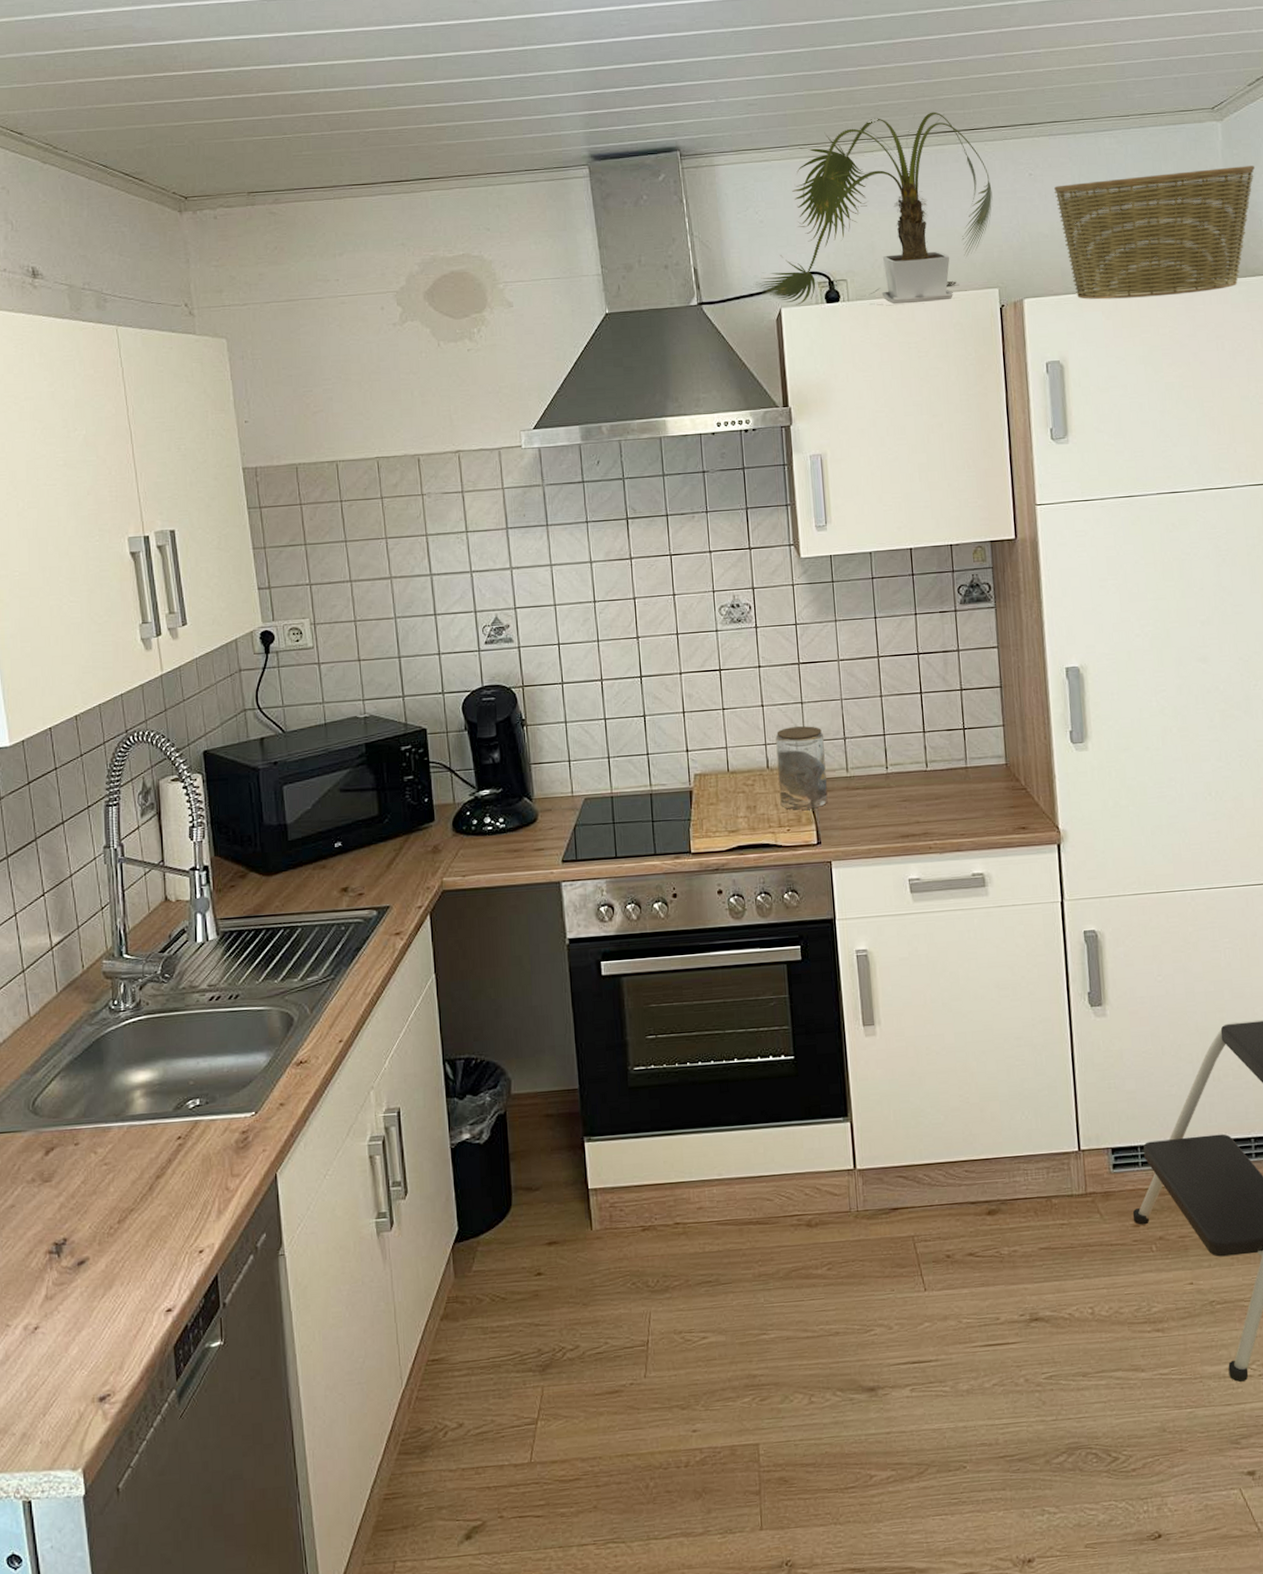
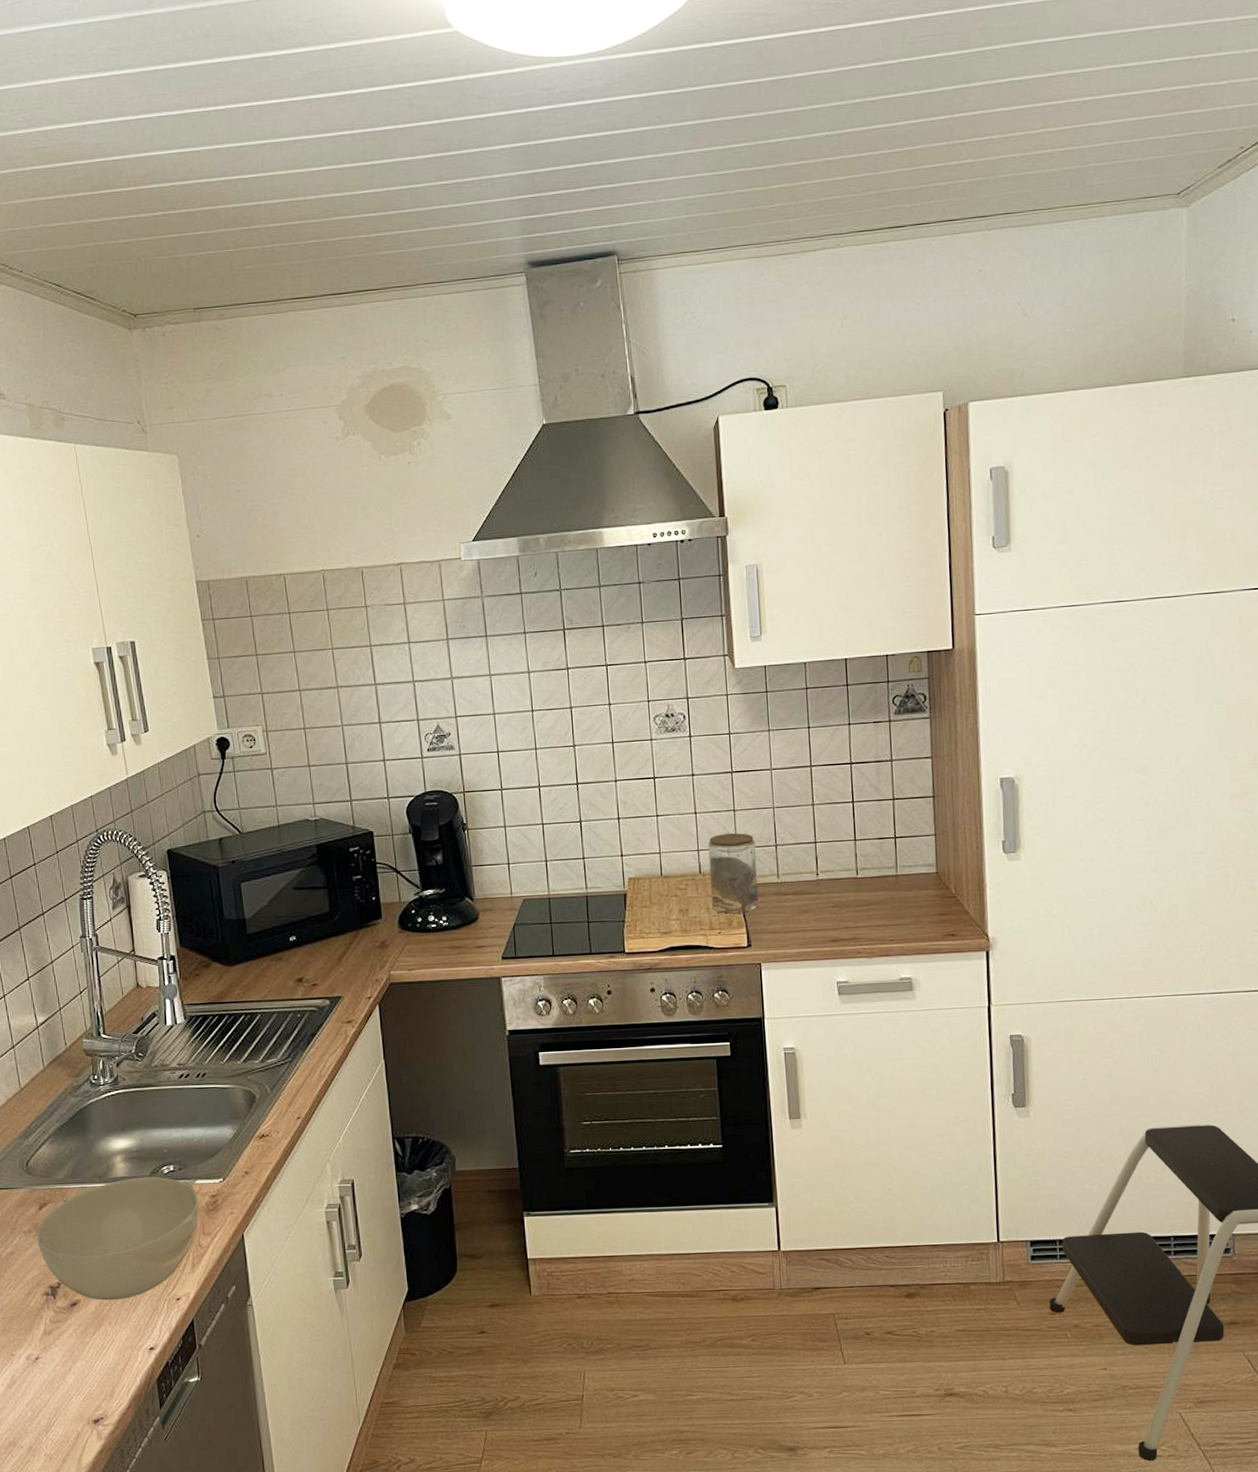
bowl: none [41,1112,228,1257] -> present [36,1176,200,1301]
plant: present [755,111,993,306] -> none [692,206,940,413]
basket: present [1053,166,1255,300] -> none [1004,255,1221,402]

